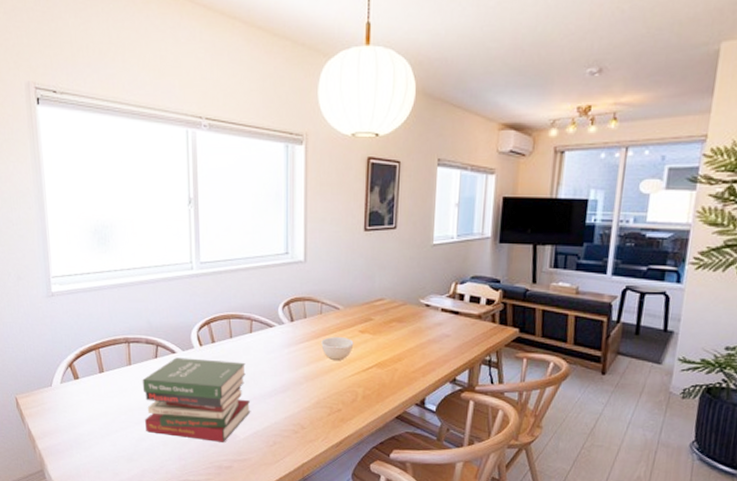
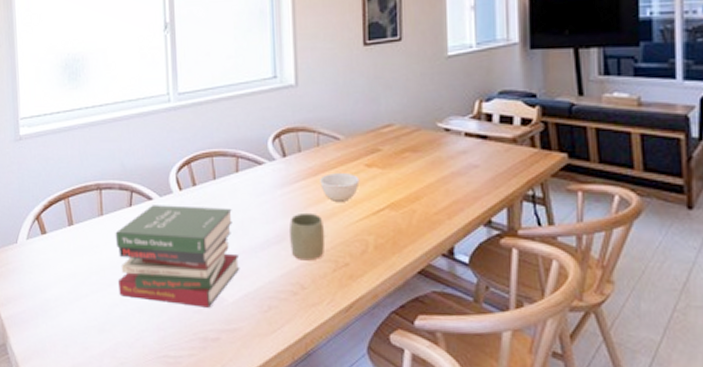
mug: none [293,368,323,407] -> present [288,212,326,261]

